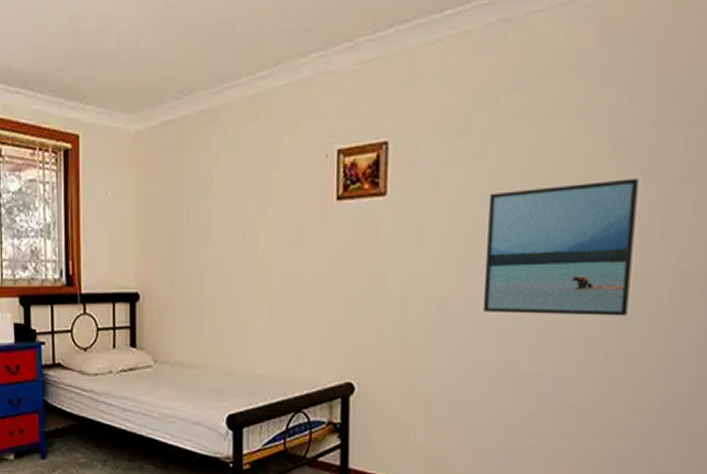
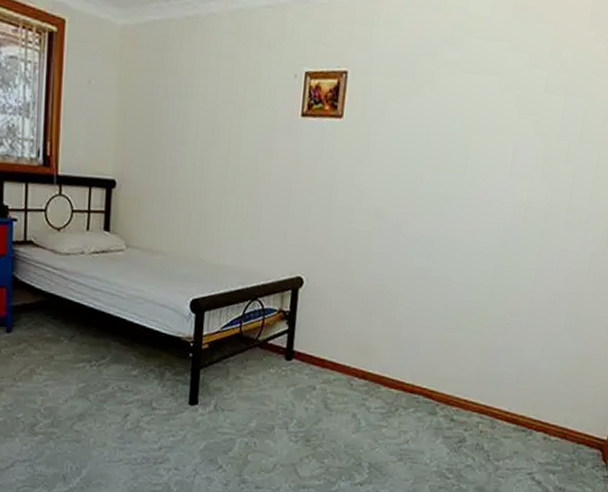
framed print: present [483,178,639,316] -> none [411,127,531,238]

